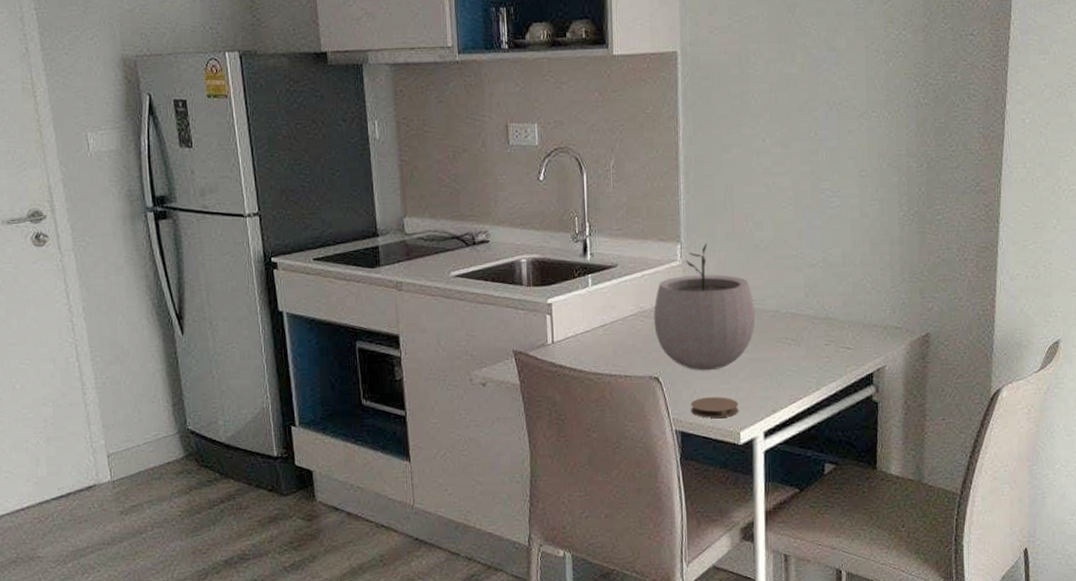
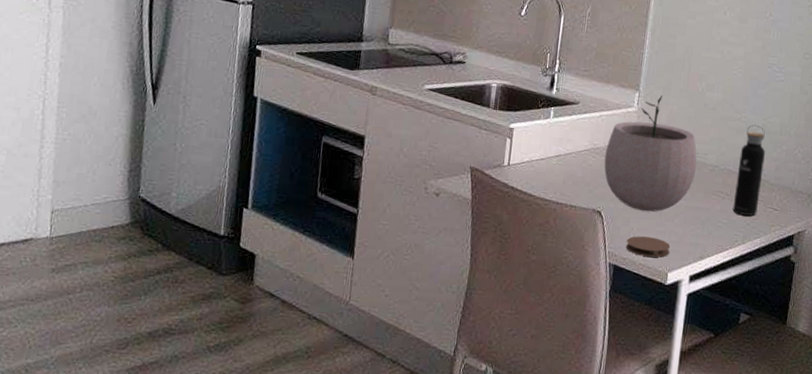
water bottle: none [801,260,830,359] -> present [732,125,765,216]

